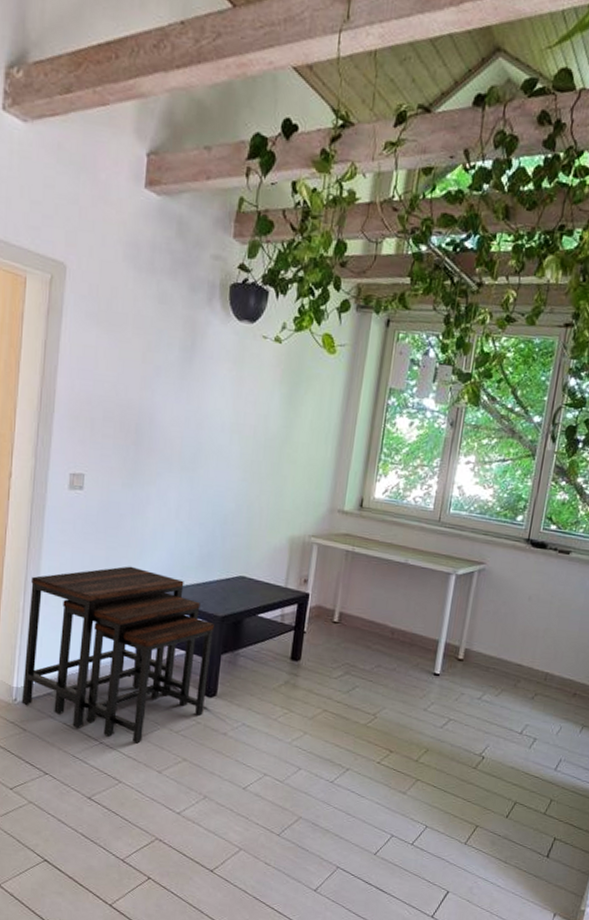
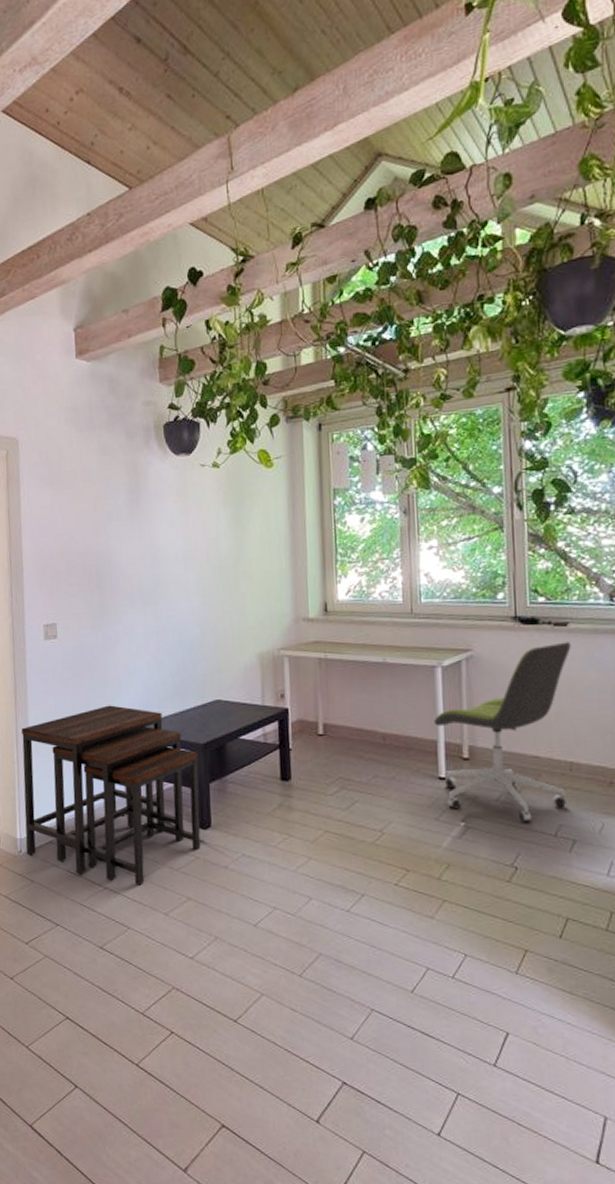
office chair: none [436,568,569,721] -> present [434,642,571,823]

